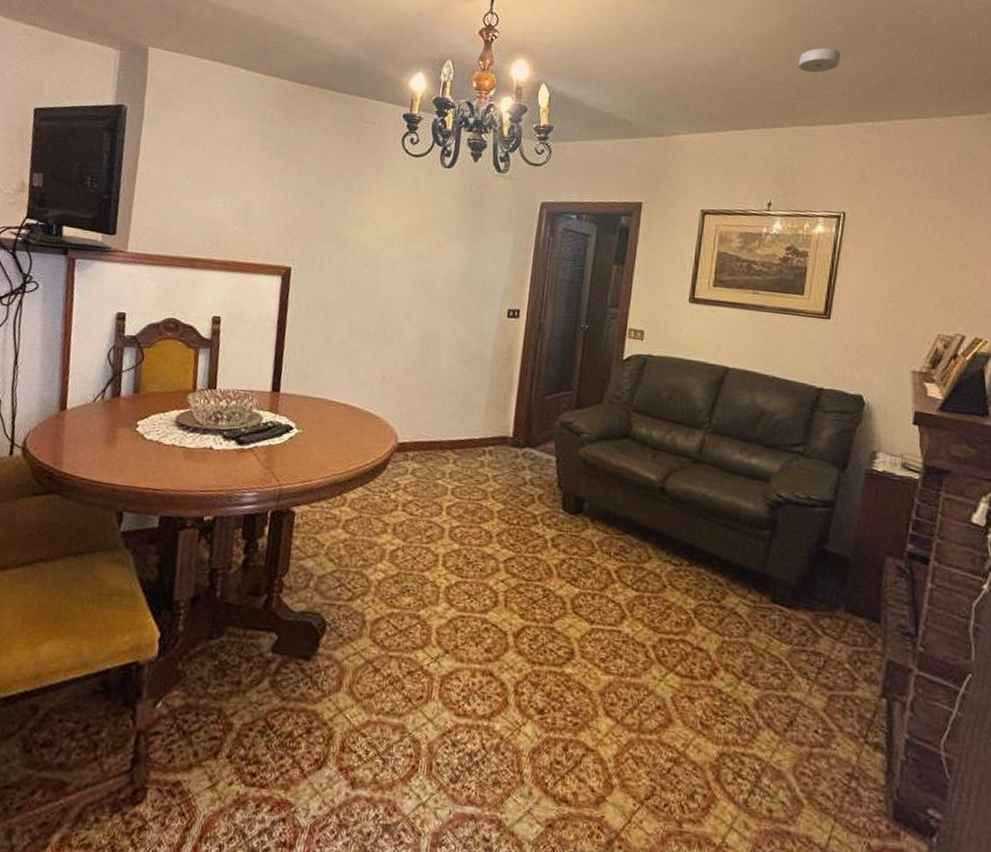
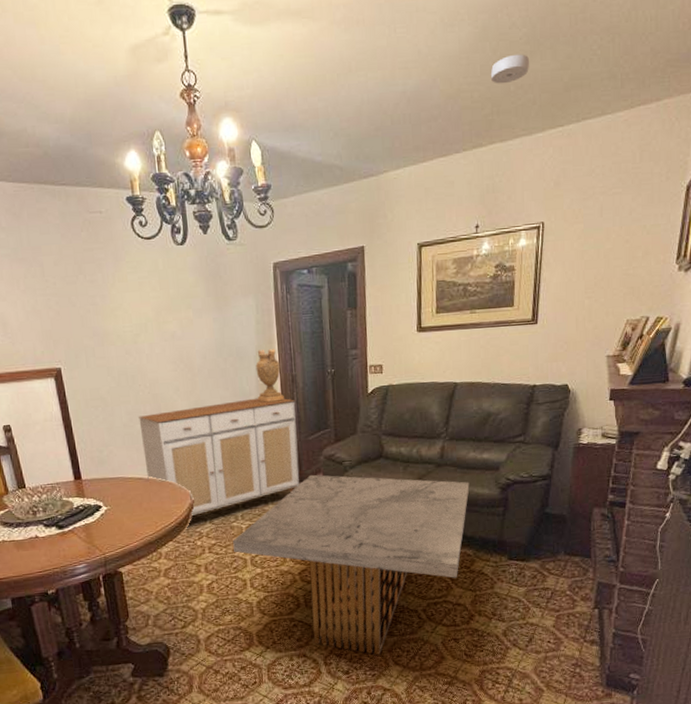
sideboard: none [353,334,538,461] -> present [138,398,299,516]
coffee table: none [432,440,731,696] -> present [233,474,470,655]
decorative urn: none [495,289,529,349] -> present [255,349,284,402]

